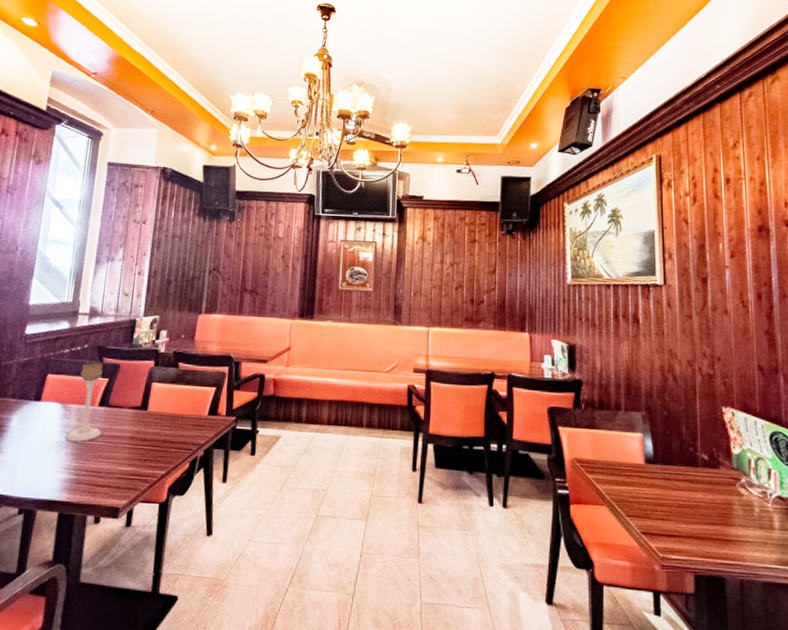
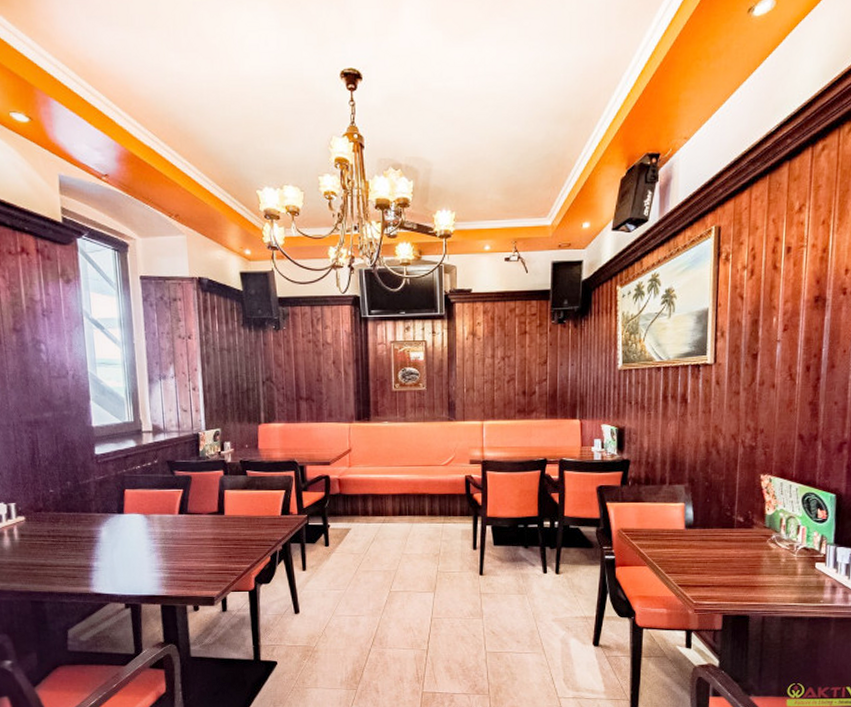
candle holder: present [66,363,103,442] -> none [154,476,186,546]

